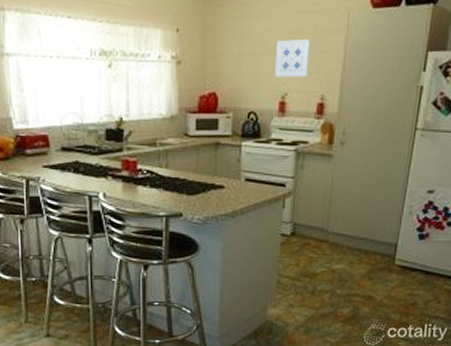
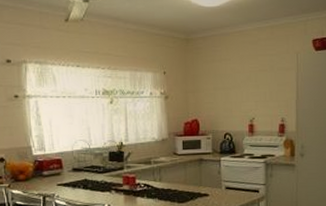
wall art: present [275,38,311,78] -> none [243,75,270,106]

